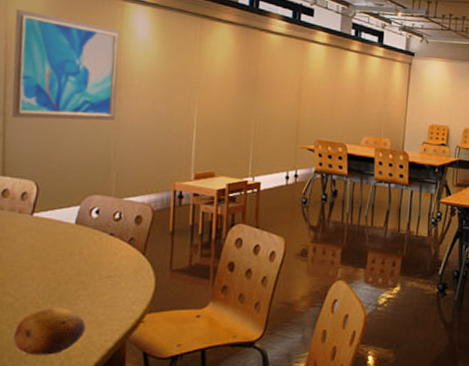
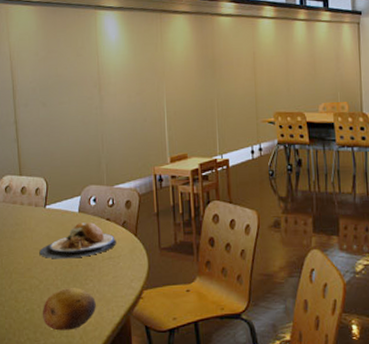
wall art: present [11,8,120,121] -> none [15,31,100,125]
plate: none [18,236,119,275] -> present [39,222,116,259]

